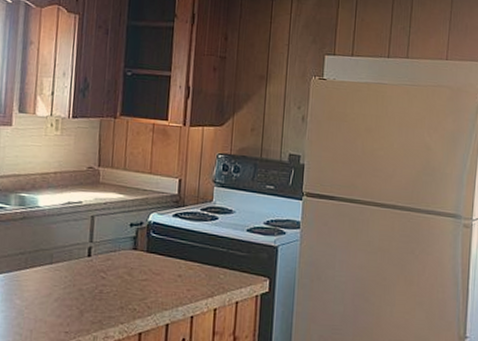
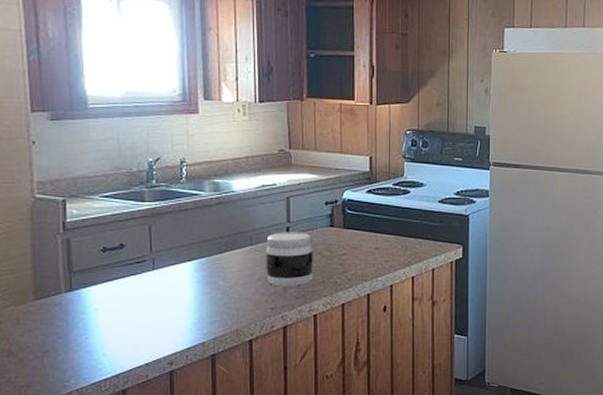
jar: none [63,252,114,310] -> present [266,232,314,286]

